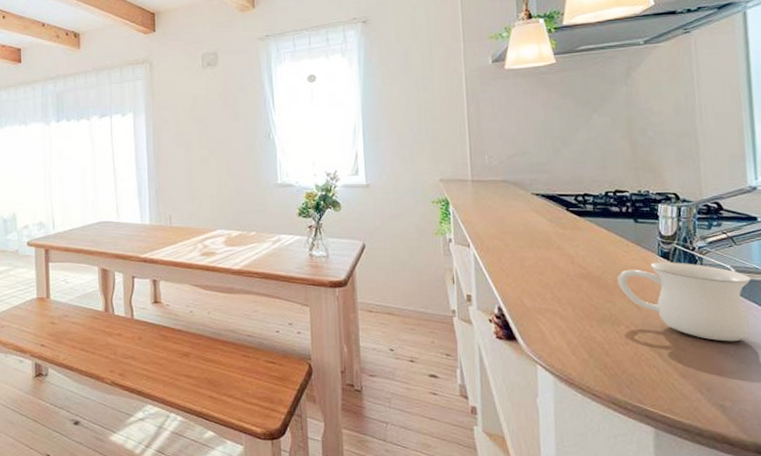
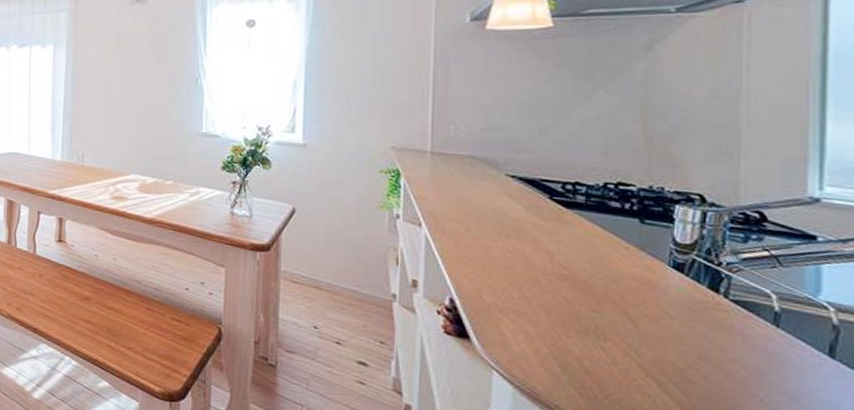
mug: present [618,262,751,342] -> none [610,273,799,384]

